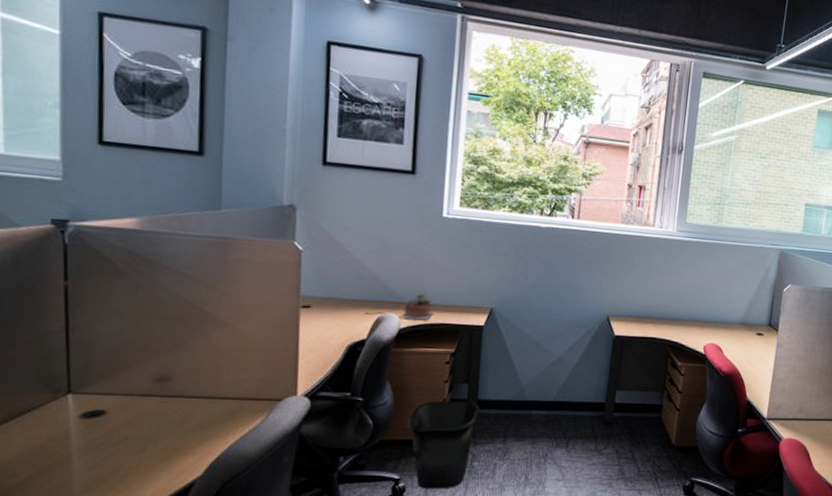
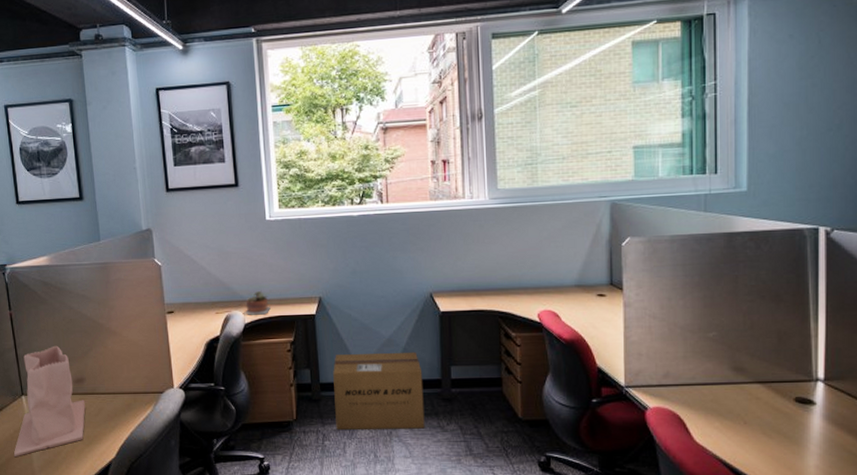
paper bag: none [41,332,167,474] -> present [13,345,86,458]
waste bin: present [408,400,480,489] -> none [263,385,323,467]
box: none [488,371,588,452] -> present [333,351,425,430]

